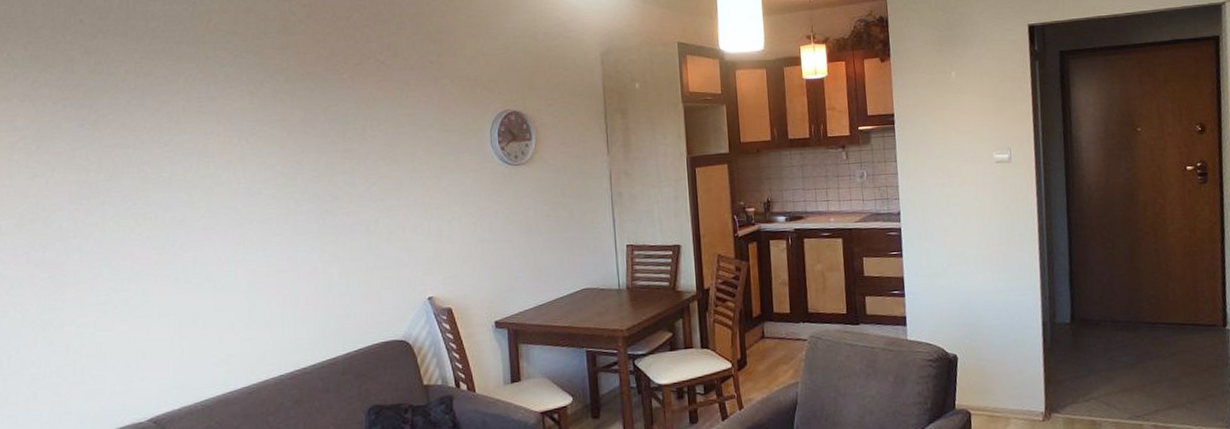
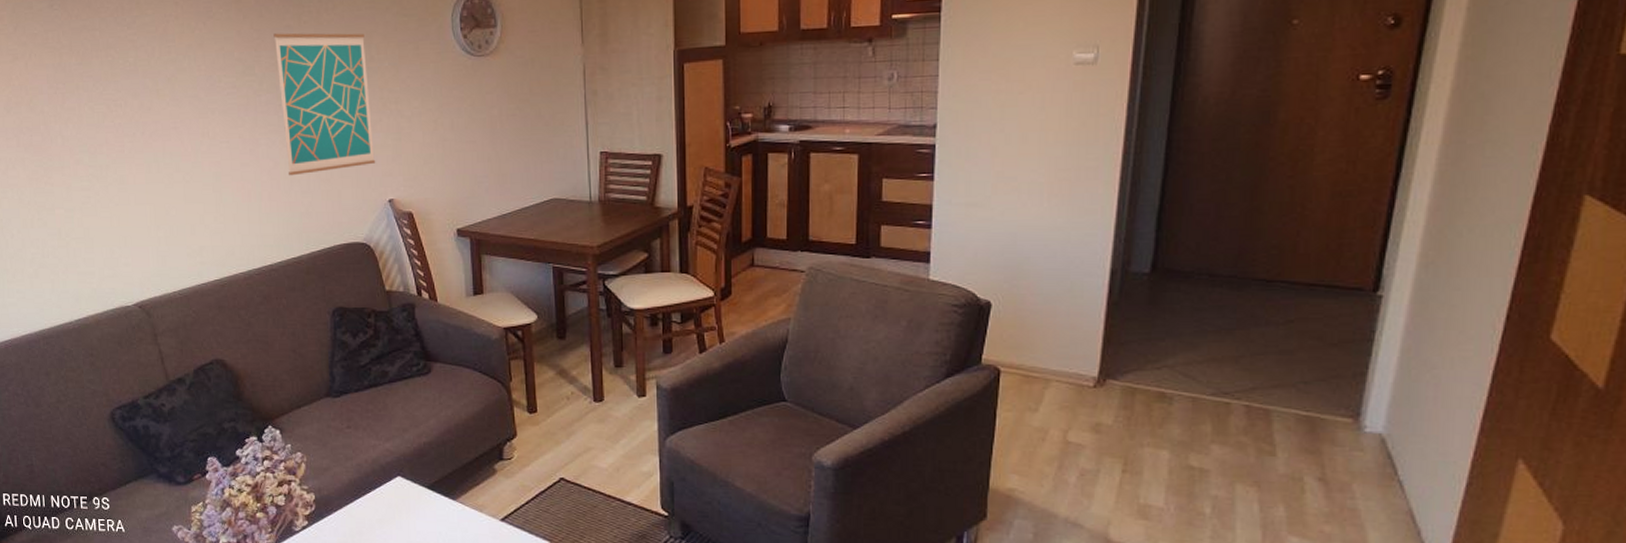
wall art: none [317,147,416,280] -> present [273,33,376,176]

